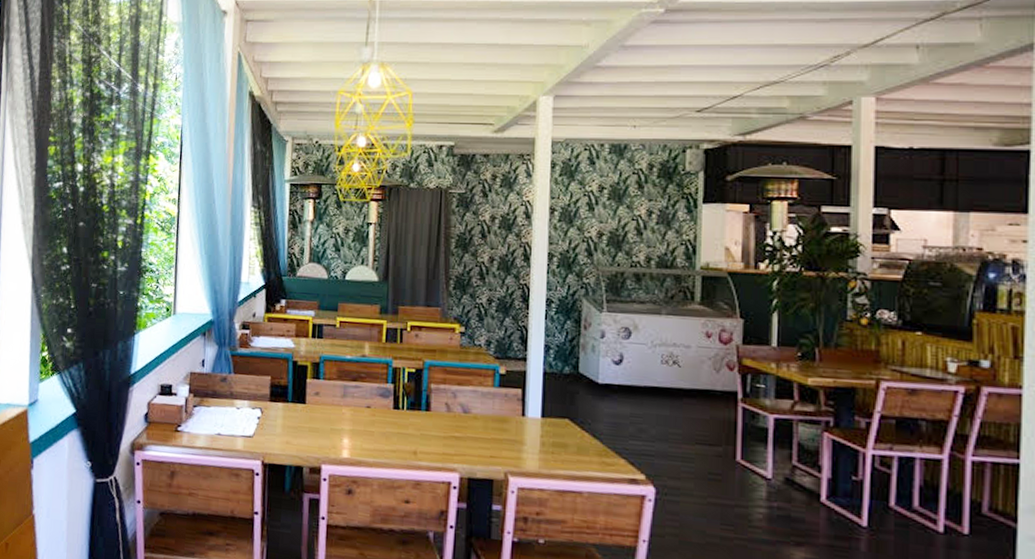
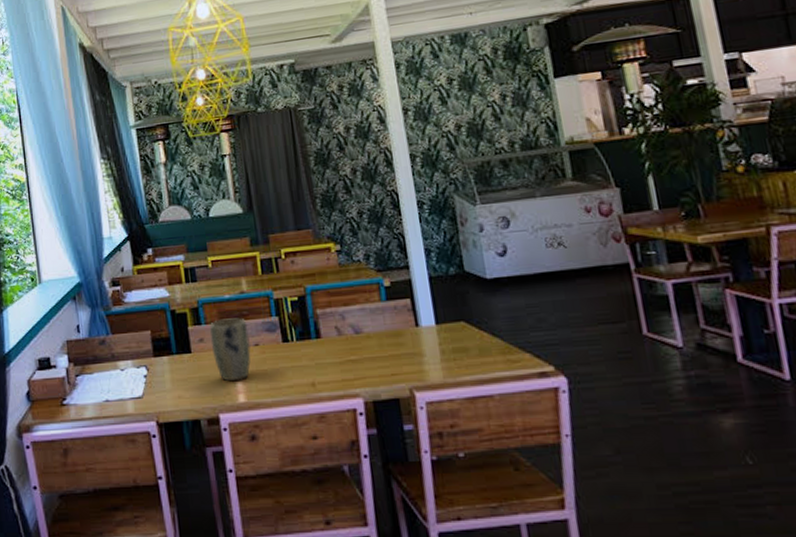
plant pot: none [325,377,363,437] -> present [209,318,251,382]

